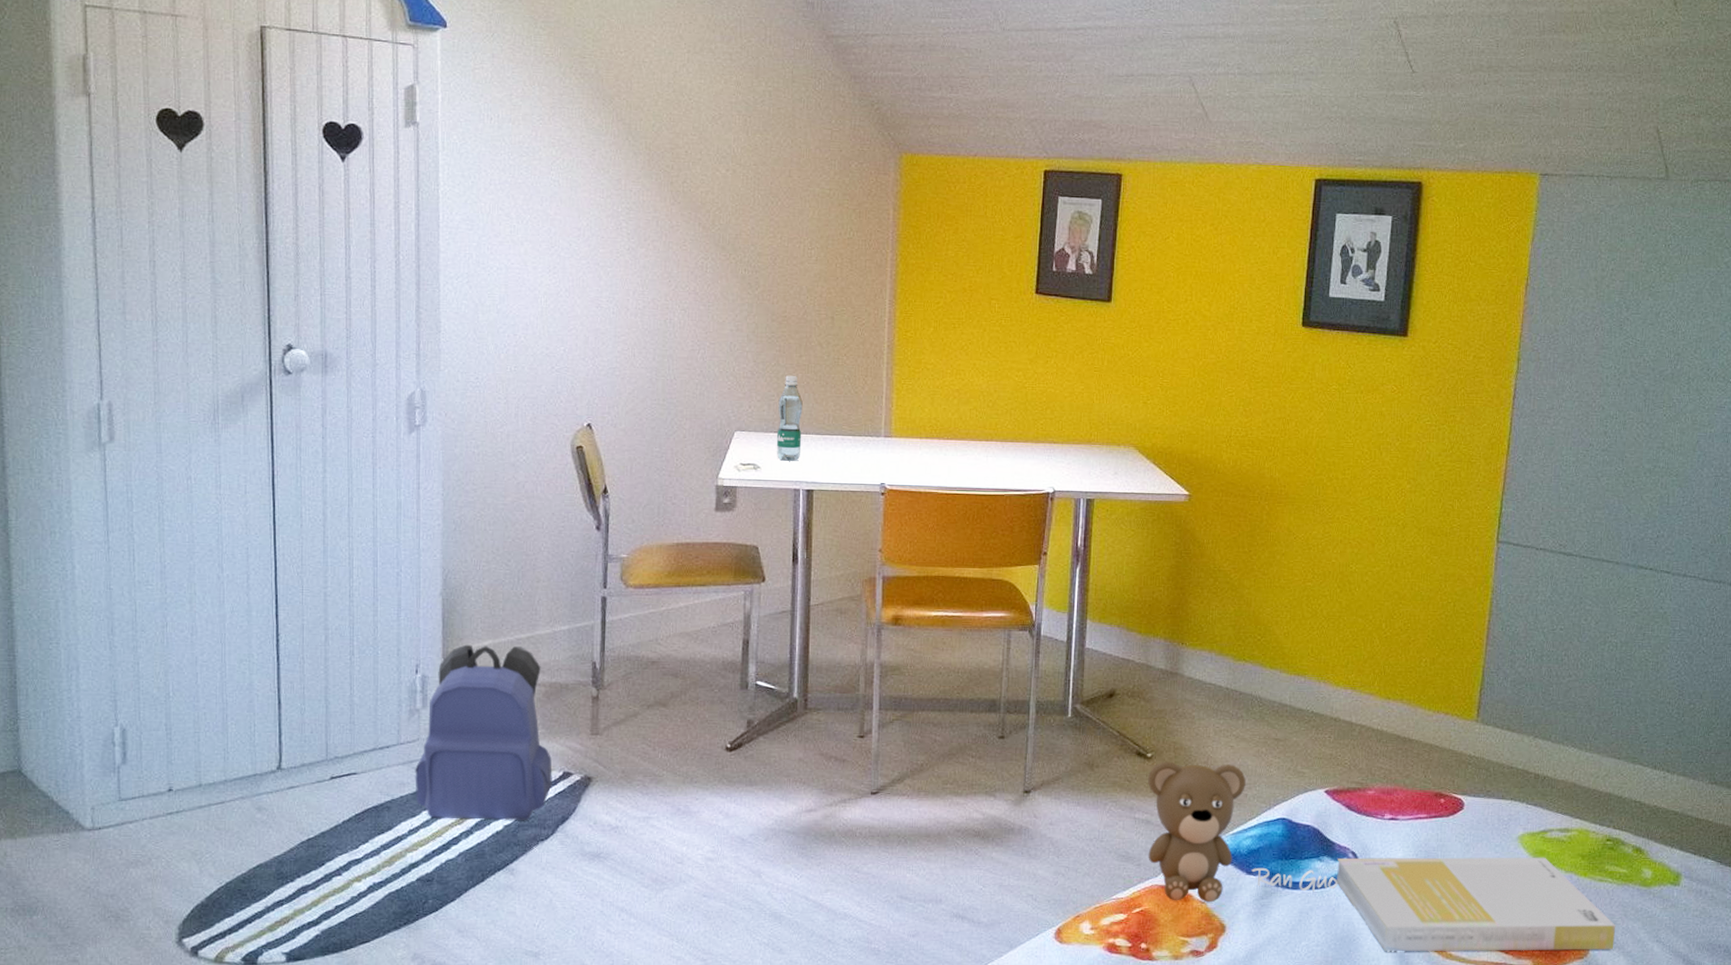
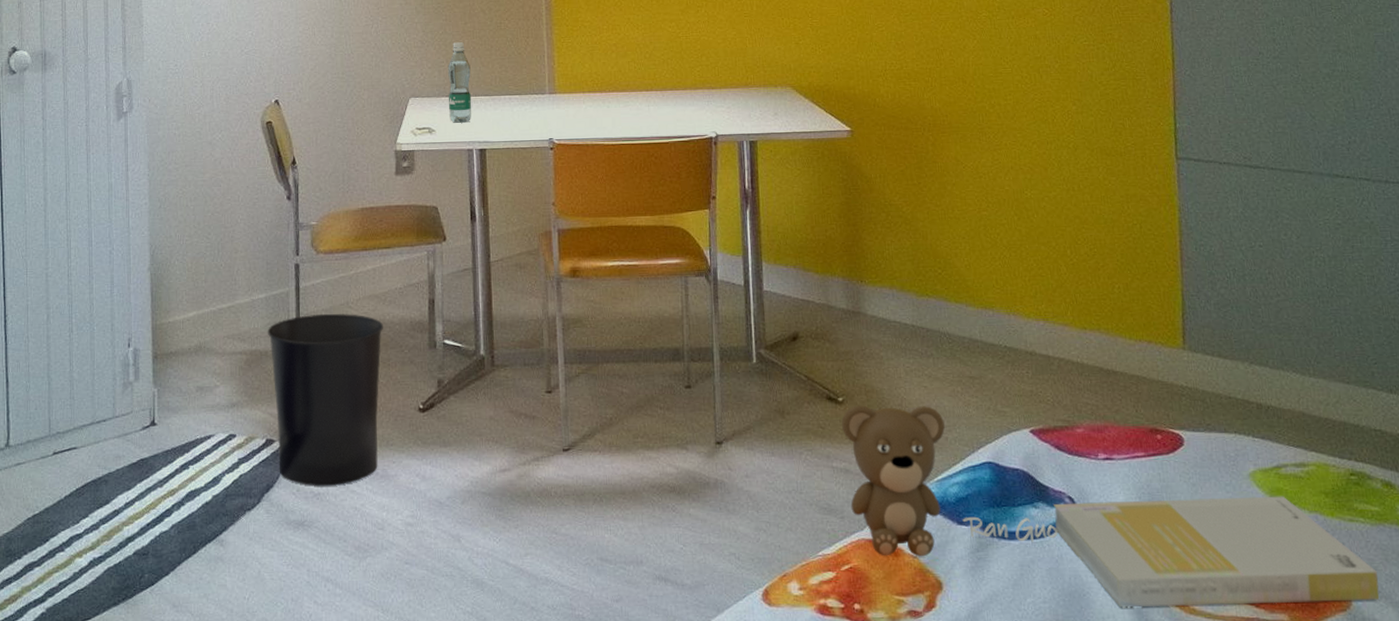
backpack: present [415,644,552,820] -> none [129,316,256,490]
waste bin: none [568,649,693,820] -> present [267,313,383,486]

